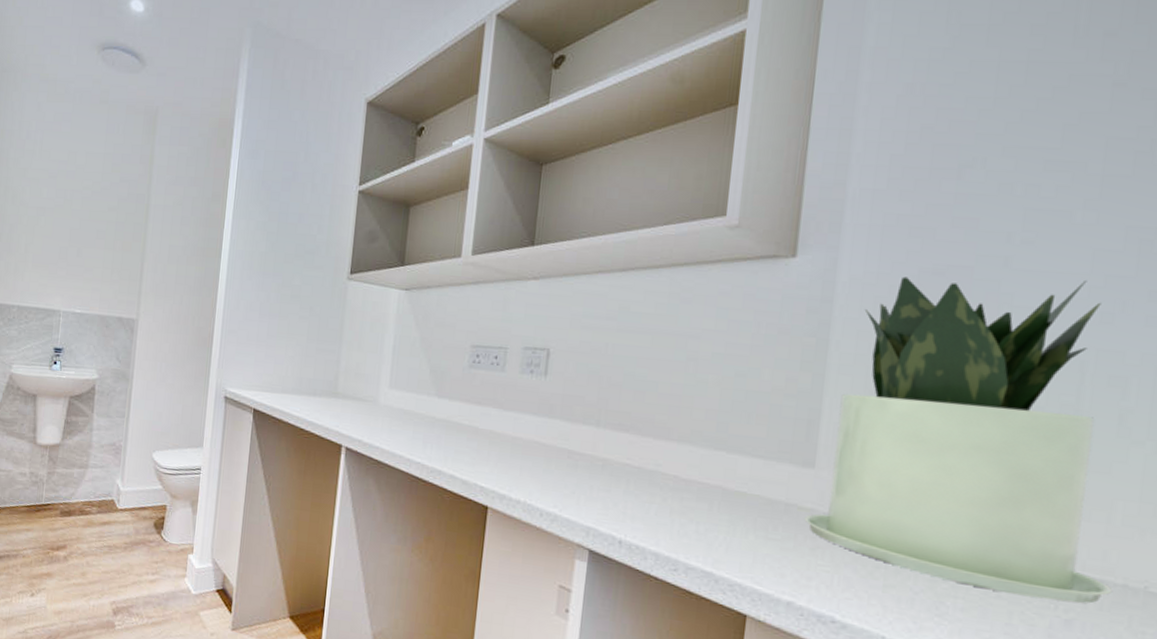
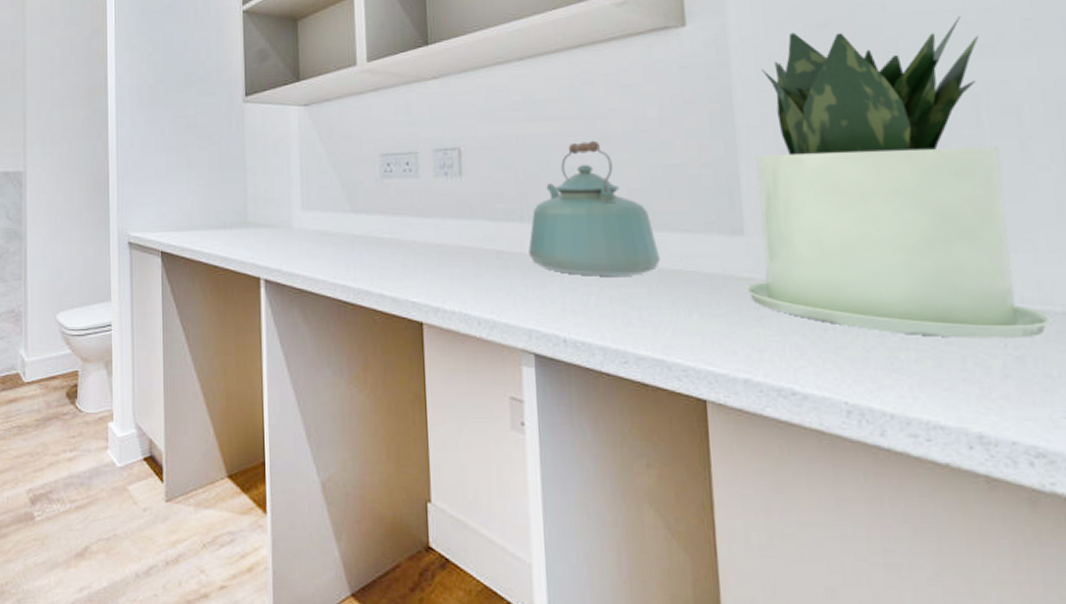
kettle: none [599,358,727,492] -> present [529,140,660,276]

